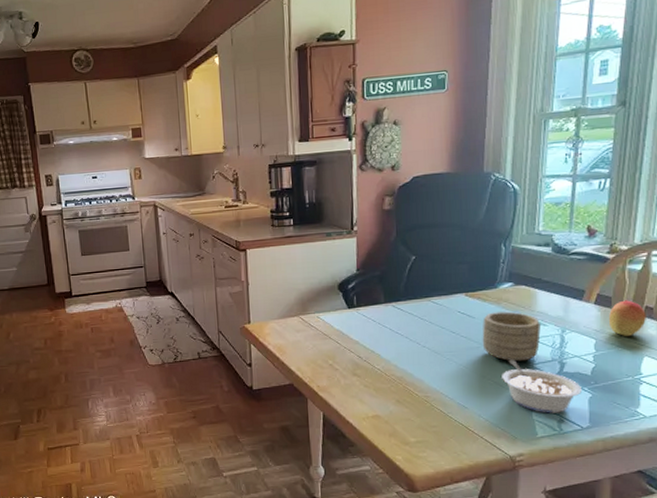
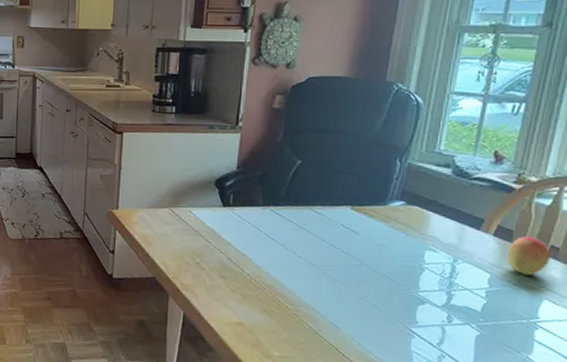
mug: present [482,311,541,362] -> none [364,230,431,287]
legume: present [502,359,581,414] -> none [381,283,469,348]

